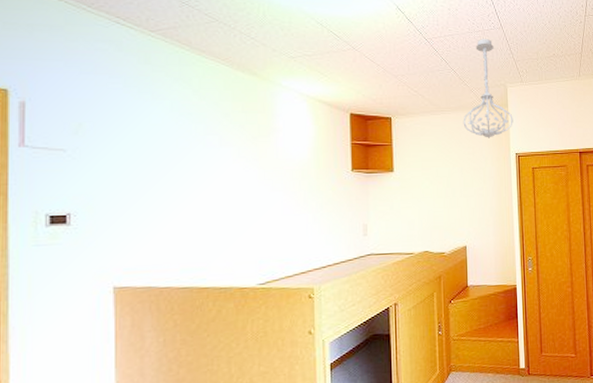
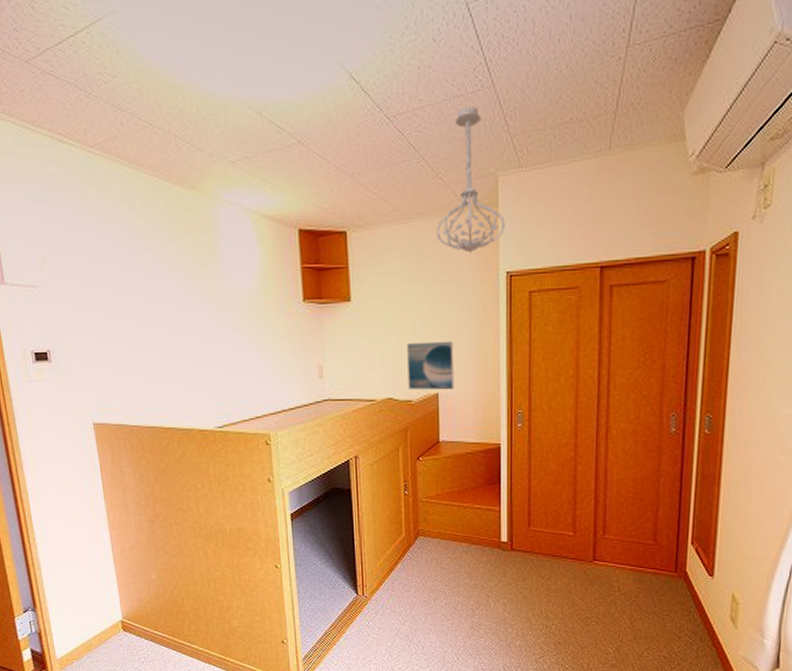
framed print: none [441,204,479,244] -> present [407,340,455,391]

